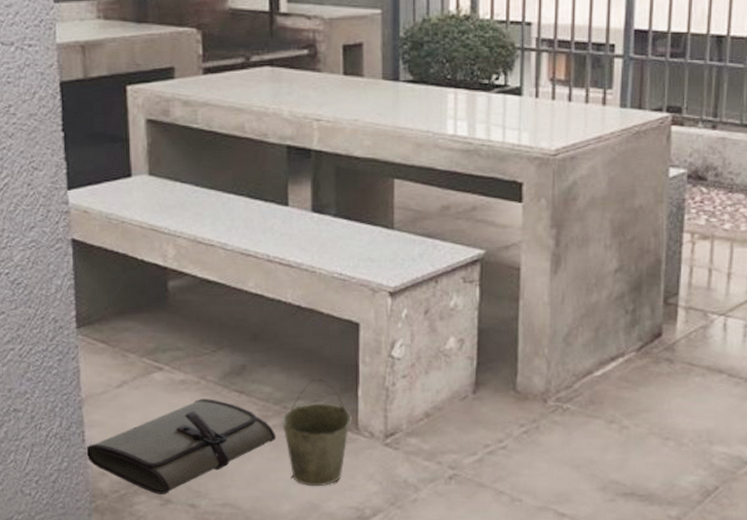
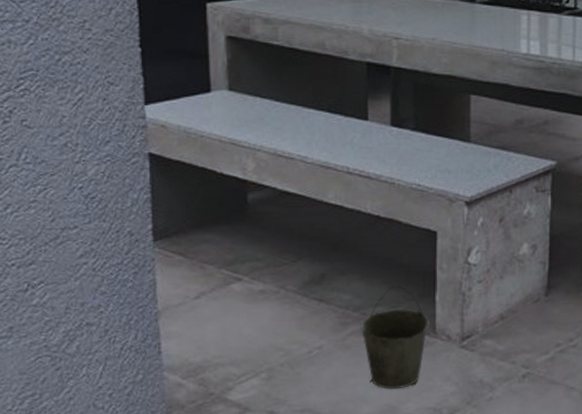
tool roll: present [85,399,276,494] -> none [161,307,356,403]

